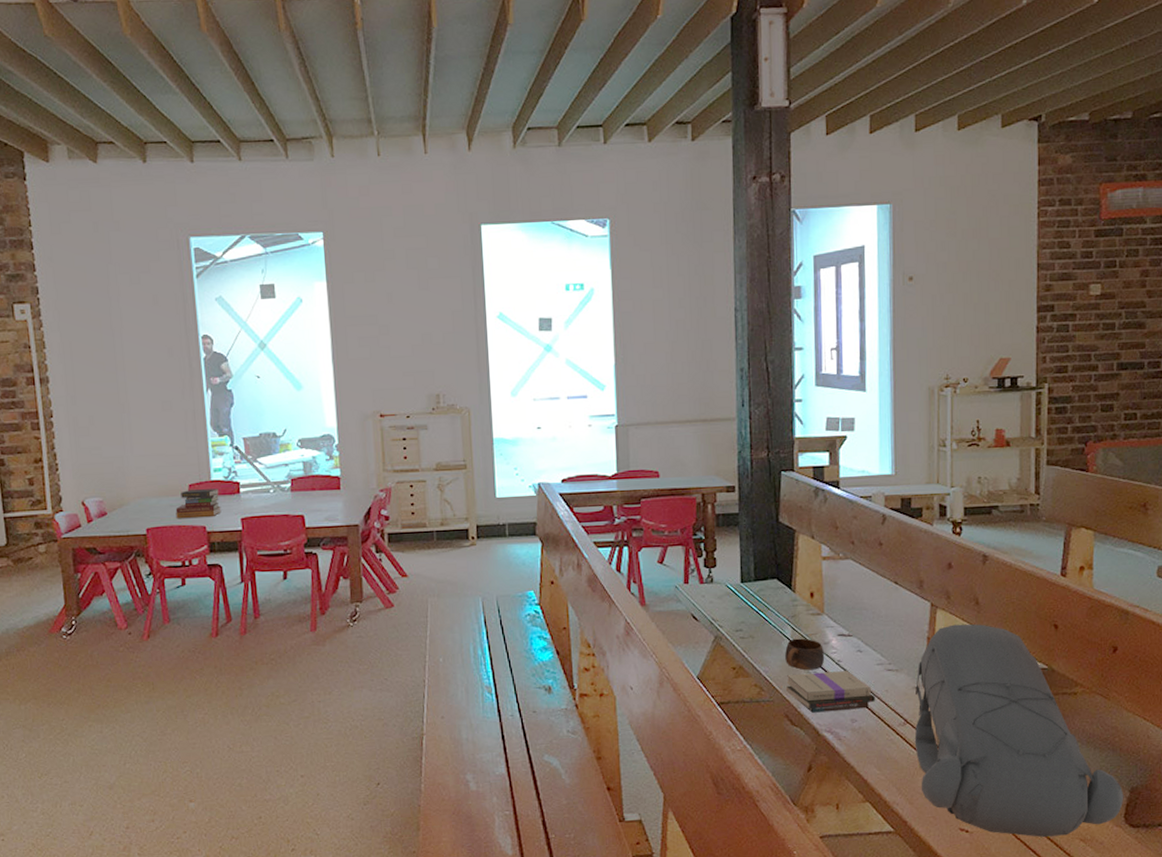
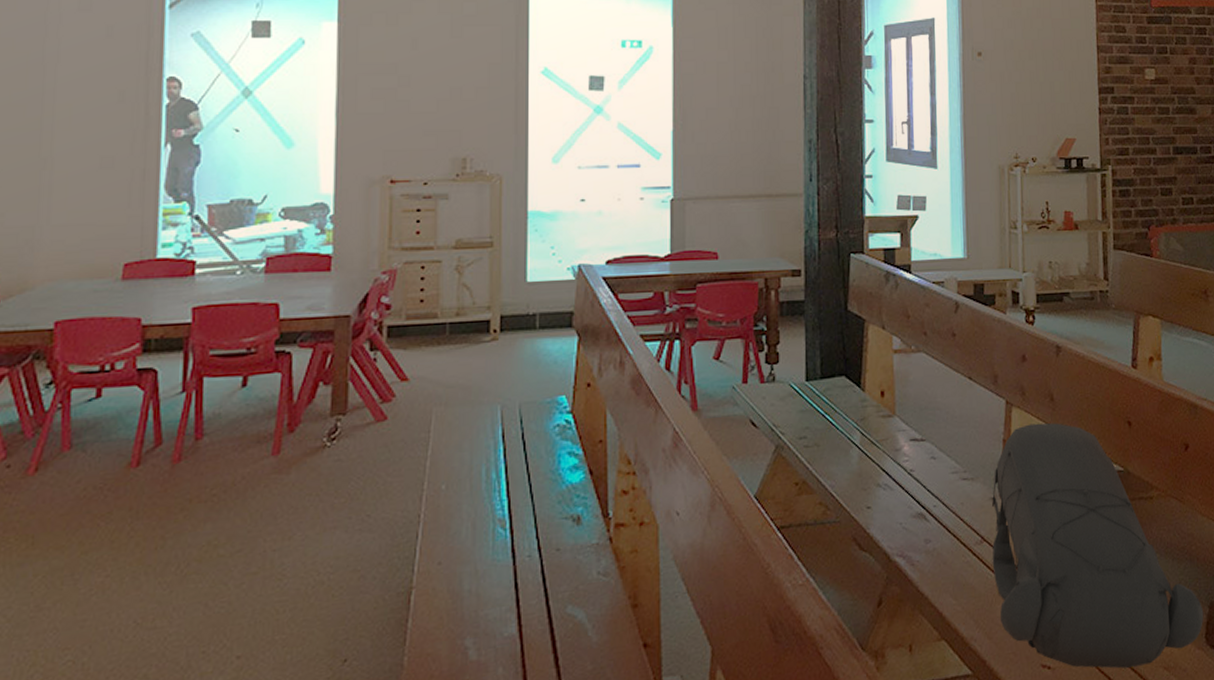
books: present [175,488,222,518] -> none [100,269,166,308]
cup: present [785,638,825,671] -> none [853,444,897,483]
books: present [785,671,875,713] -> none [853,482,950,534]

